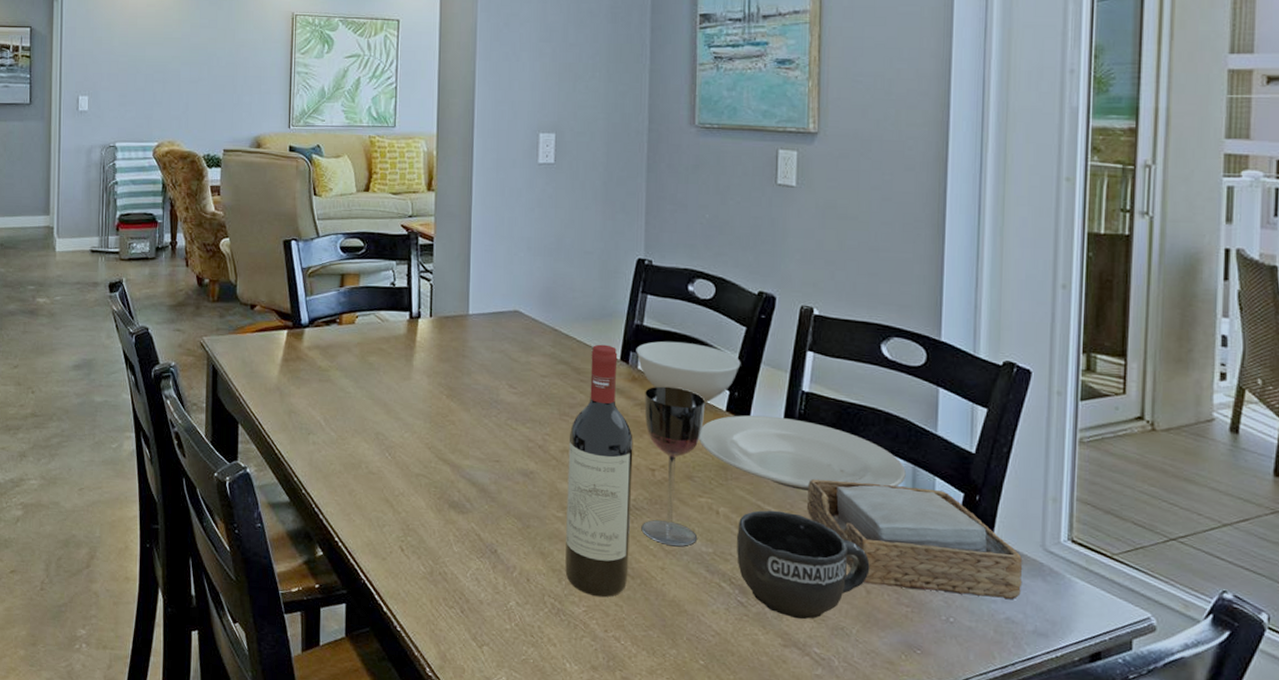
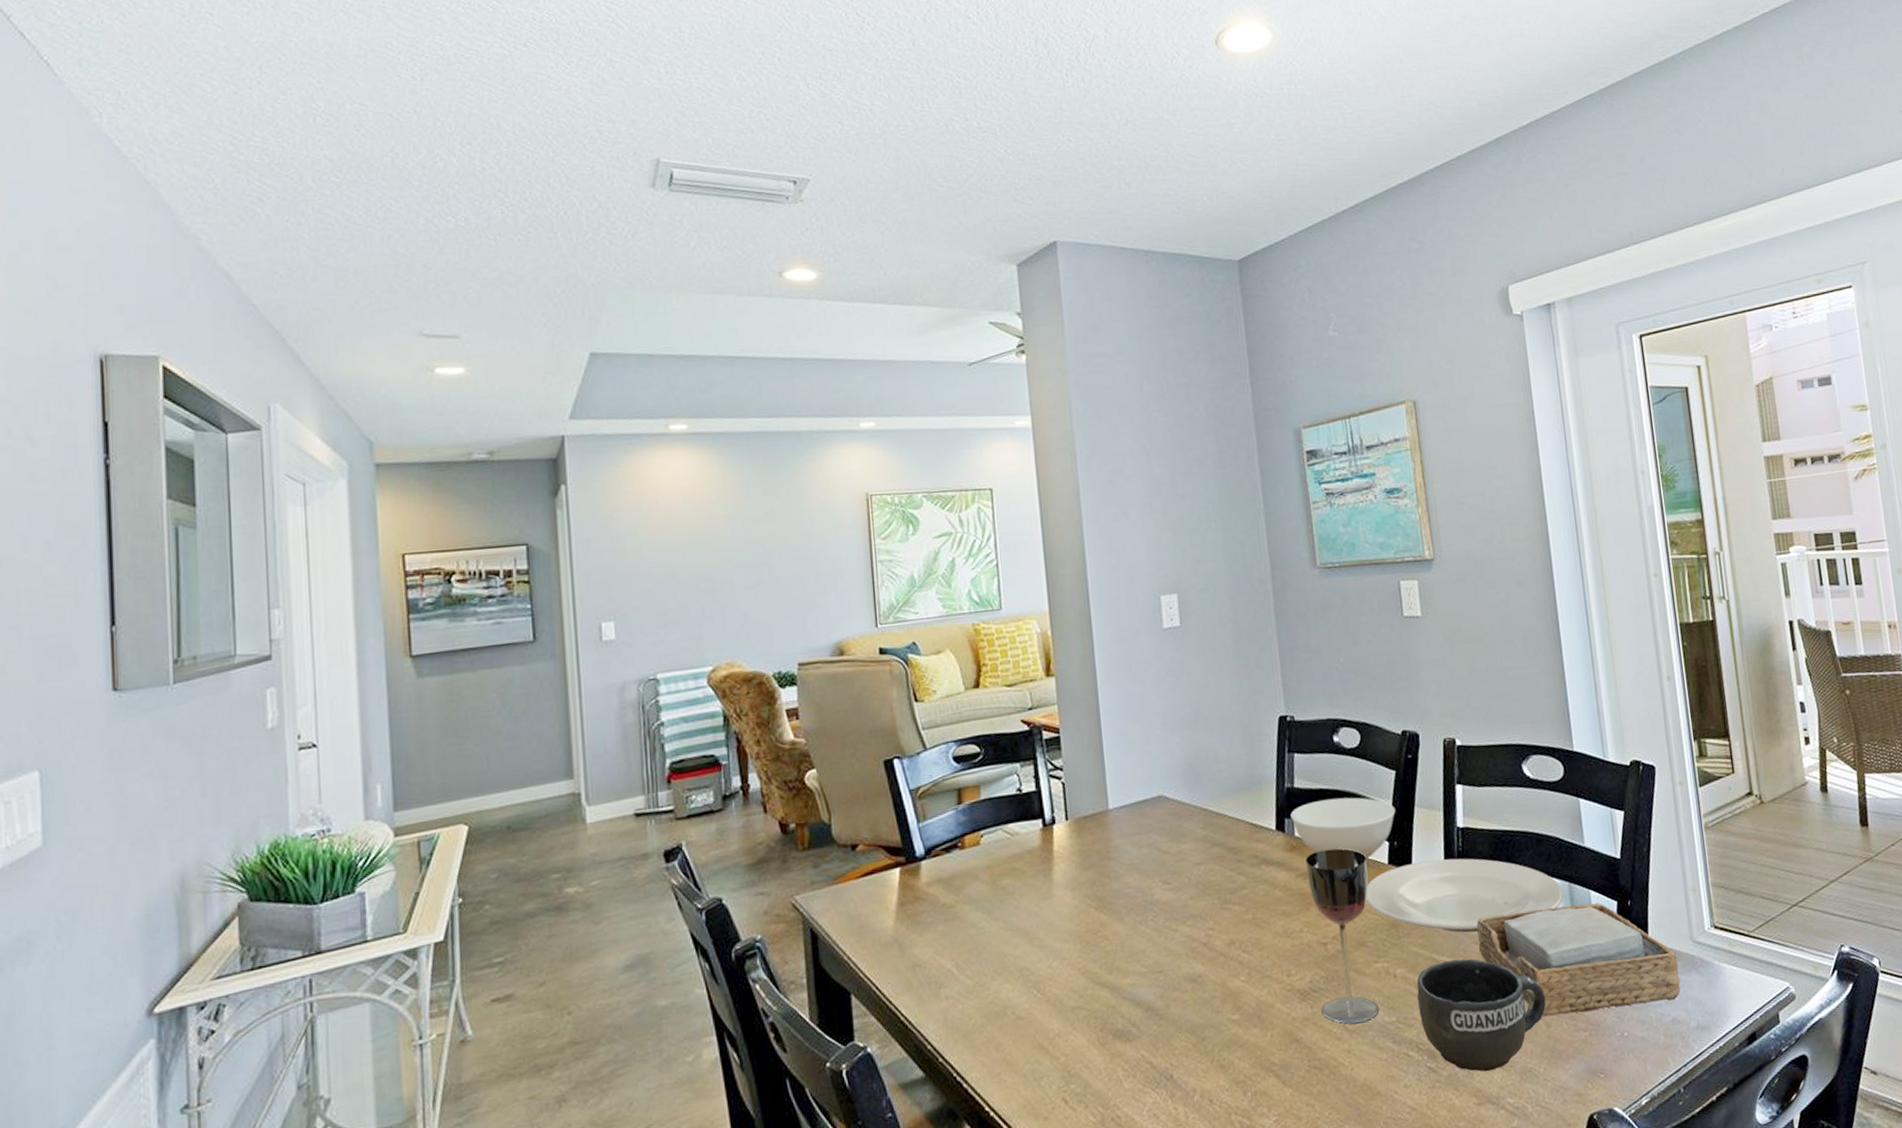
wine bottle: present [565,344,633,598] -> none [1234,815,1316,1101]

